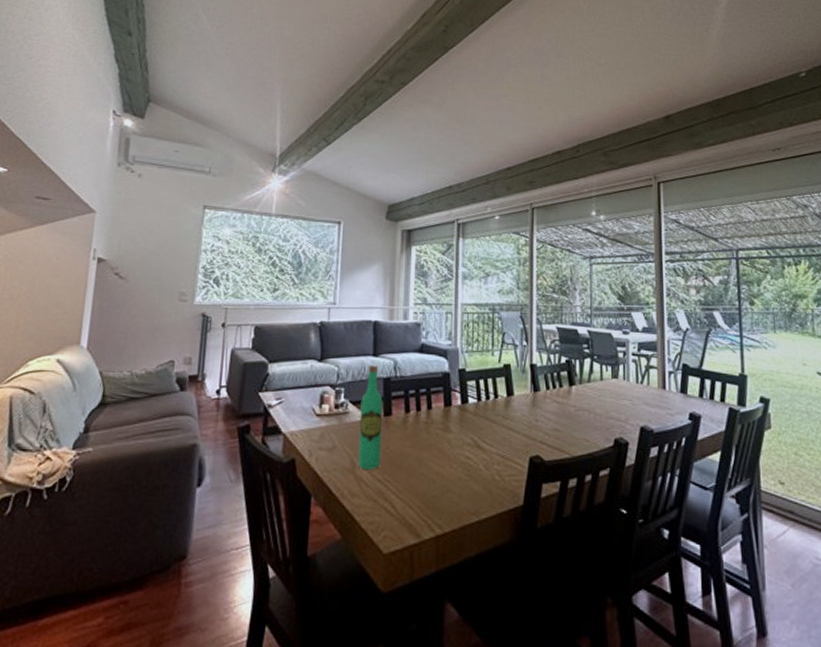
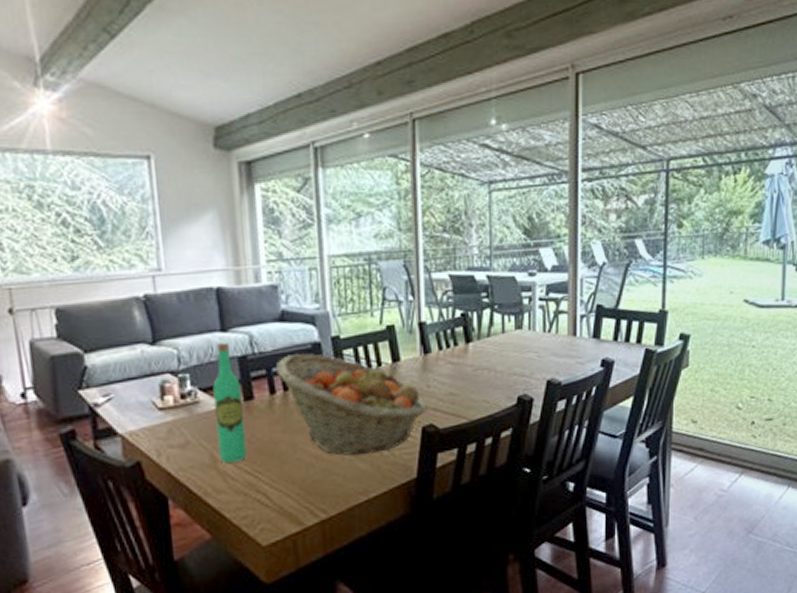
fruit basket: none [413,380,535,477] -> present [276,352,427,456]

